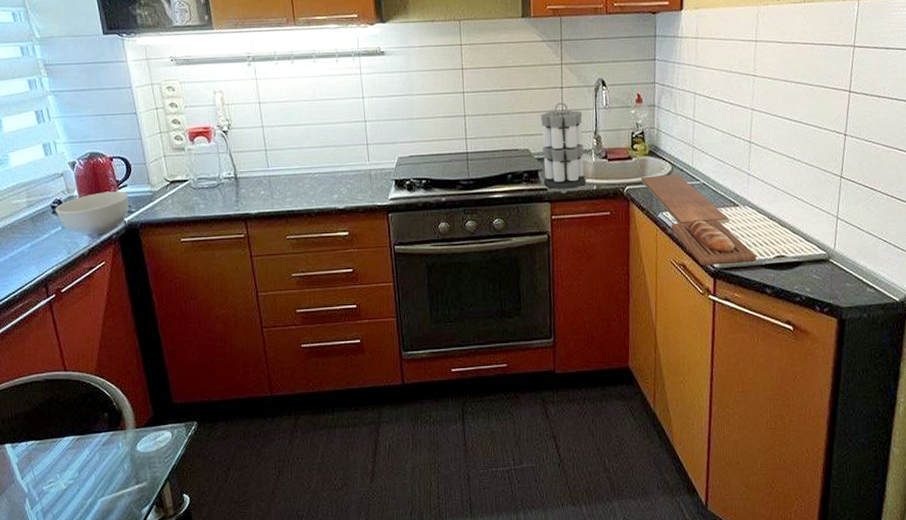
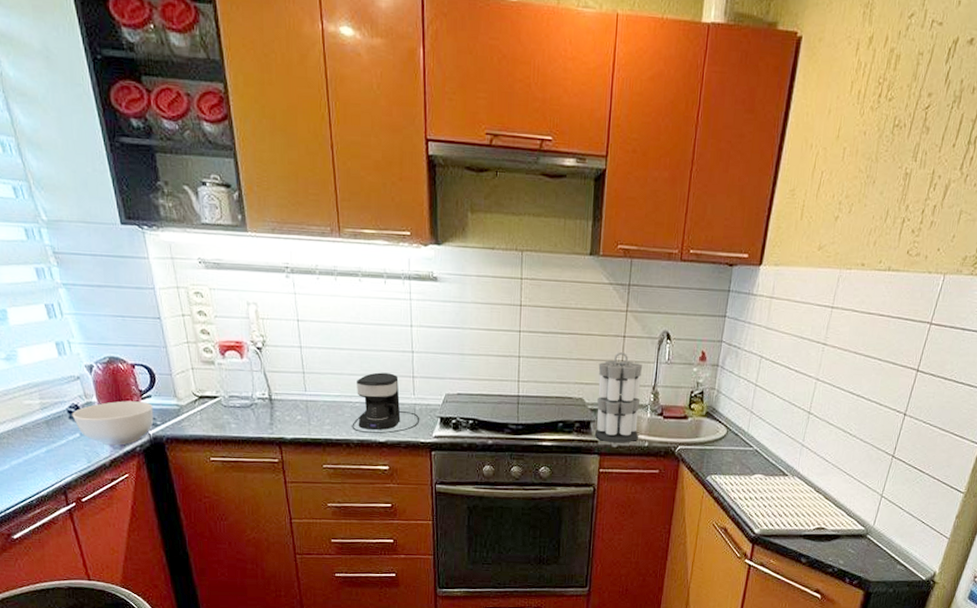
coffee maker: none [312,143,376,202] -> present [352,372,420,434]
chopping board: present [641,174,730,224] -> none [694,437,777,492]
bread loaf: present [671,218,756,266] -> none [718,484,797,532]

